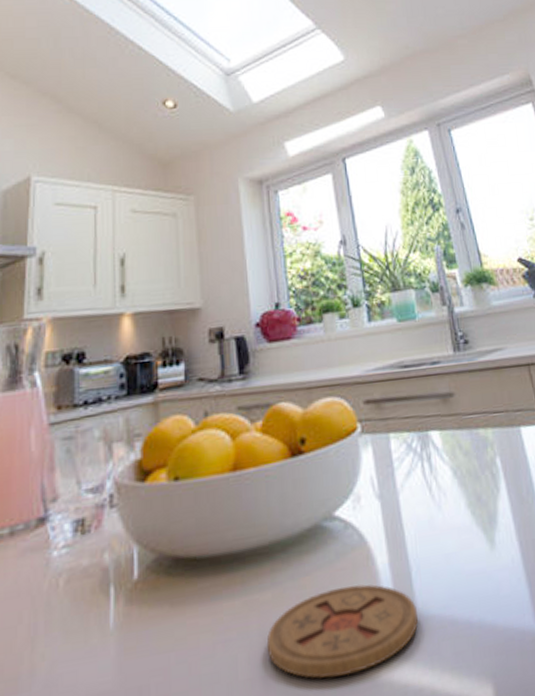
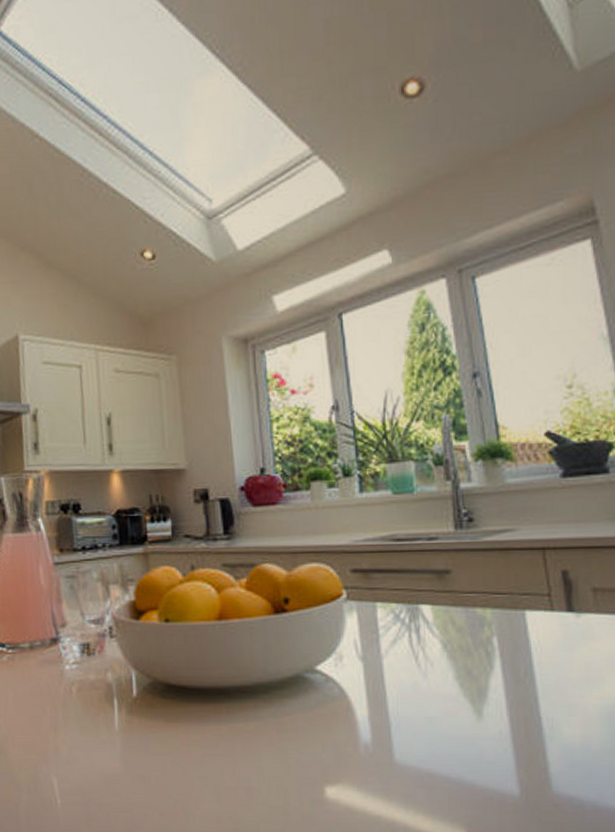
coaster: present [266,584,418,679] -> none [249,729,394,799]

